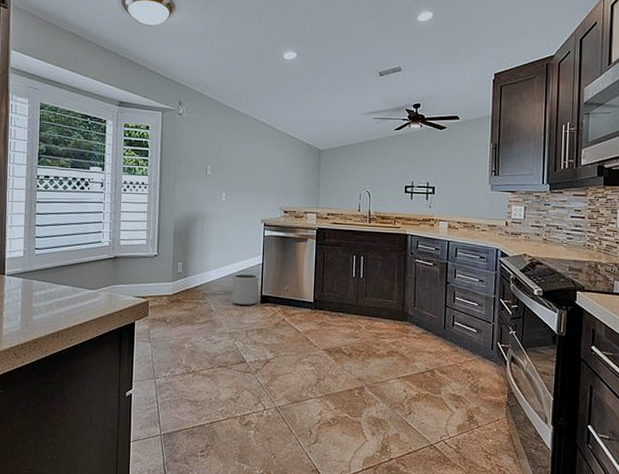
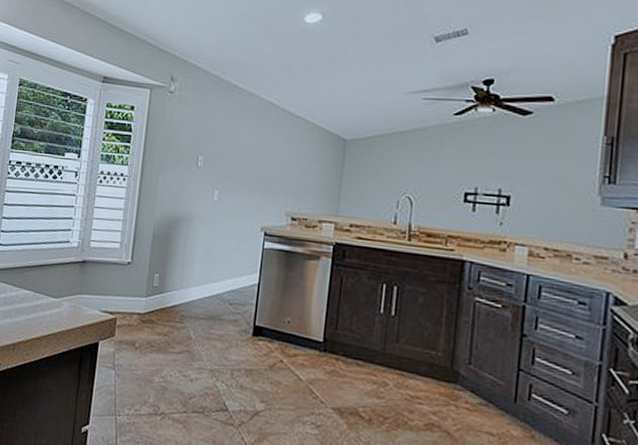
plant pot: present [232,274,259,305] -> none [216,295,252,337]

